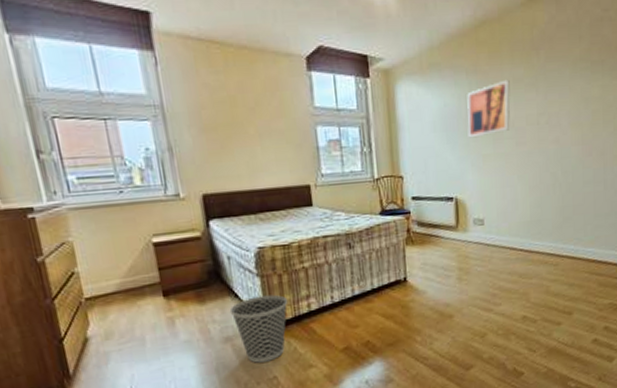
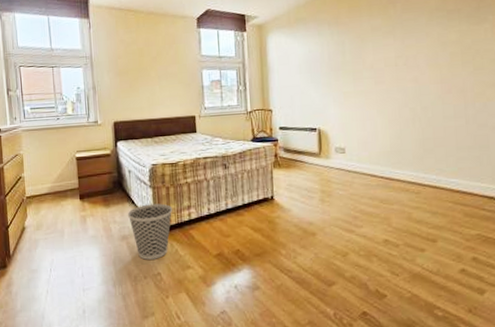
wall art: present [467,79,510,138] -> none [329,28,369,78]

